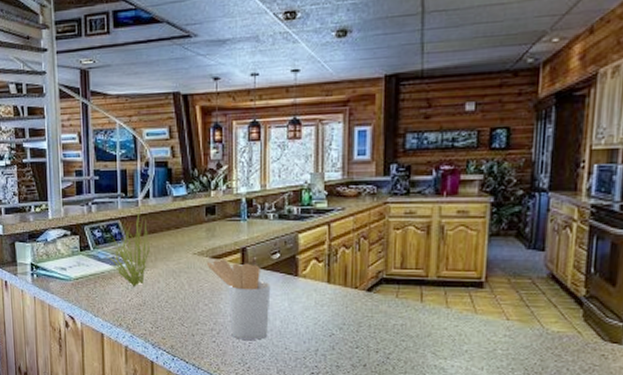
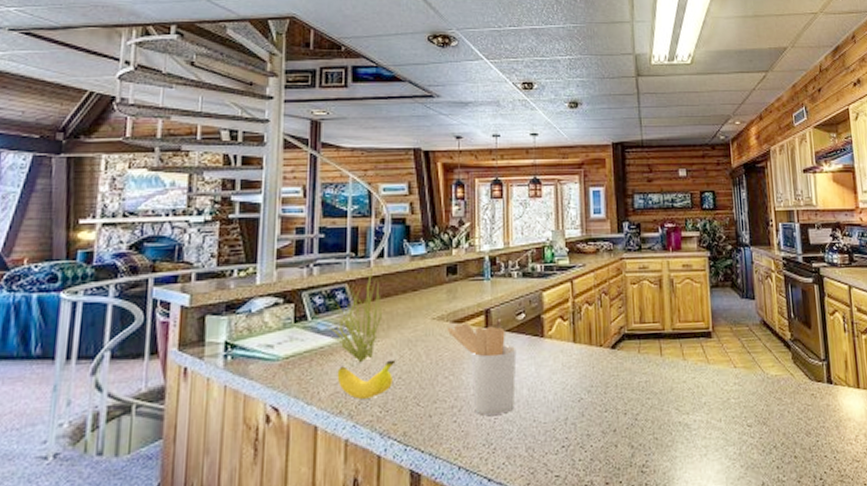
banana: none [116,286,163,316] -> present [337,359,396,399]

